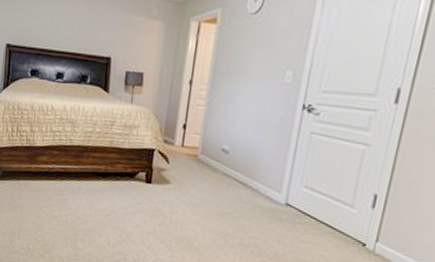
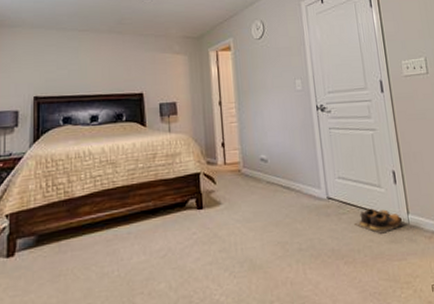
shoes: none [308,225,370,253] -> present [354,208,406,234]

